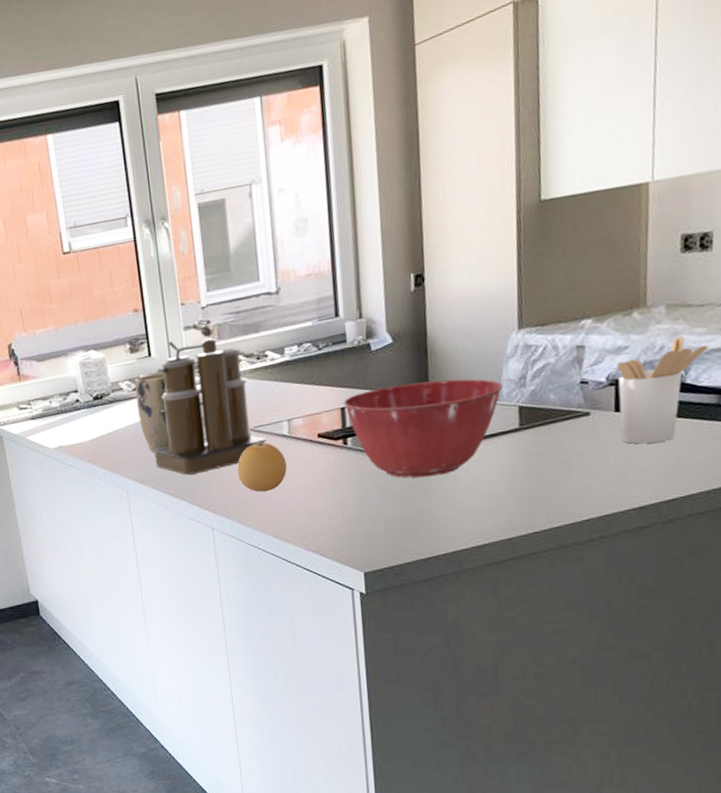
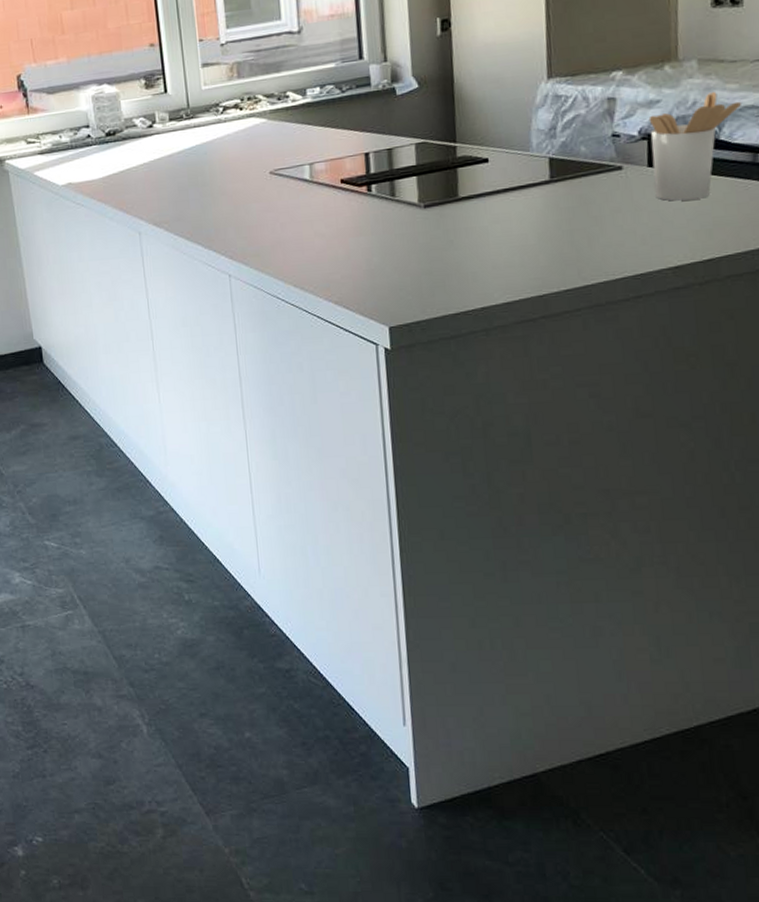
plant pot: present [134,372,170,451] -> none [149,109,186,192]
coffee maker: present [152,318,267,475] -> none [167,55,287,218]
fruit: present [237,442,287,492] -> none [256,187,308,239]
mixing bowl: present [344,379,504,478] -> none [368,127,533,229]

